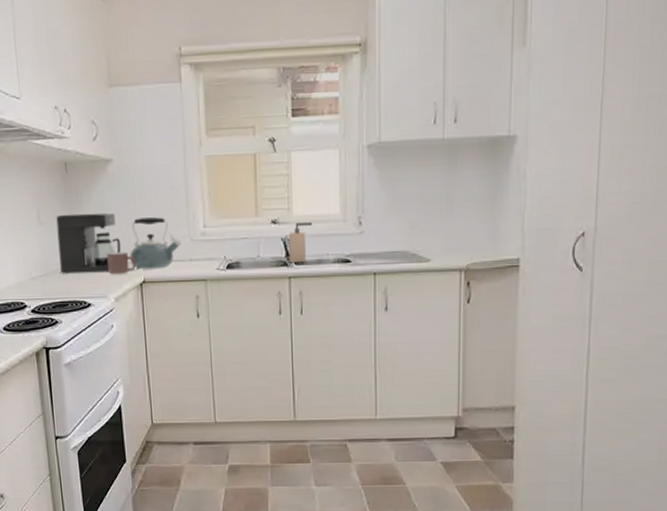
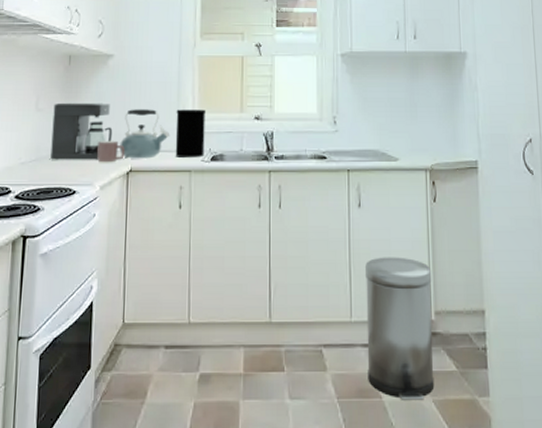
canister: none [186,215,219,267] -> present [175,109,207,157]
soap dispenser: present [288,221,313,263] -> none [270,119,292,158]
pedal bin: none [390,358,461,487] -> present [364,257,435,402]

